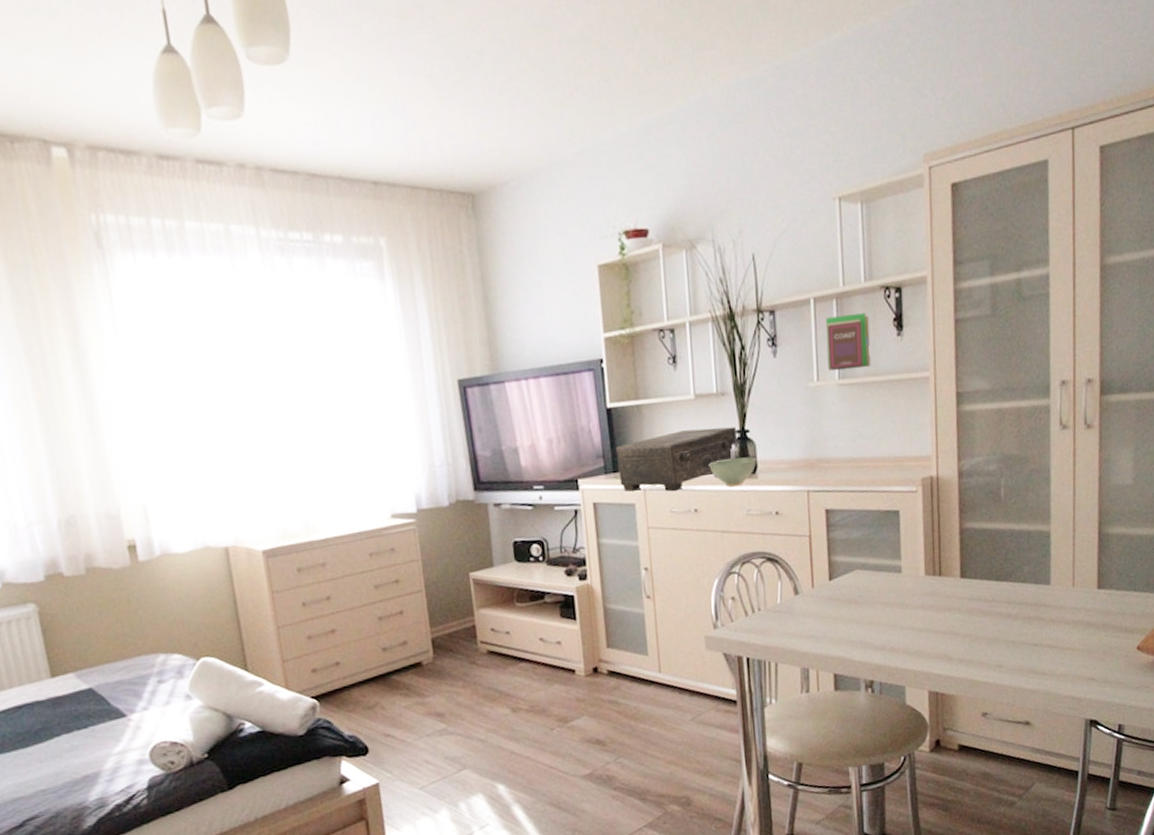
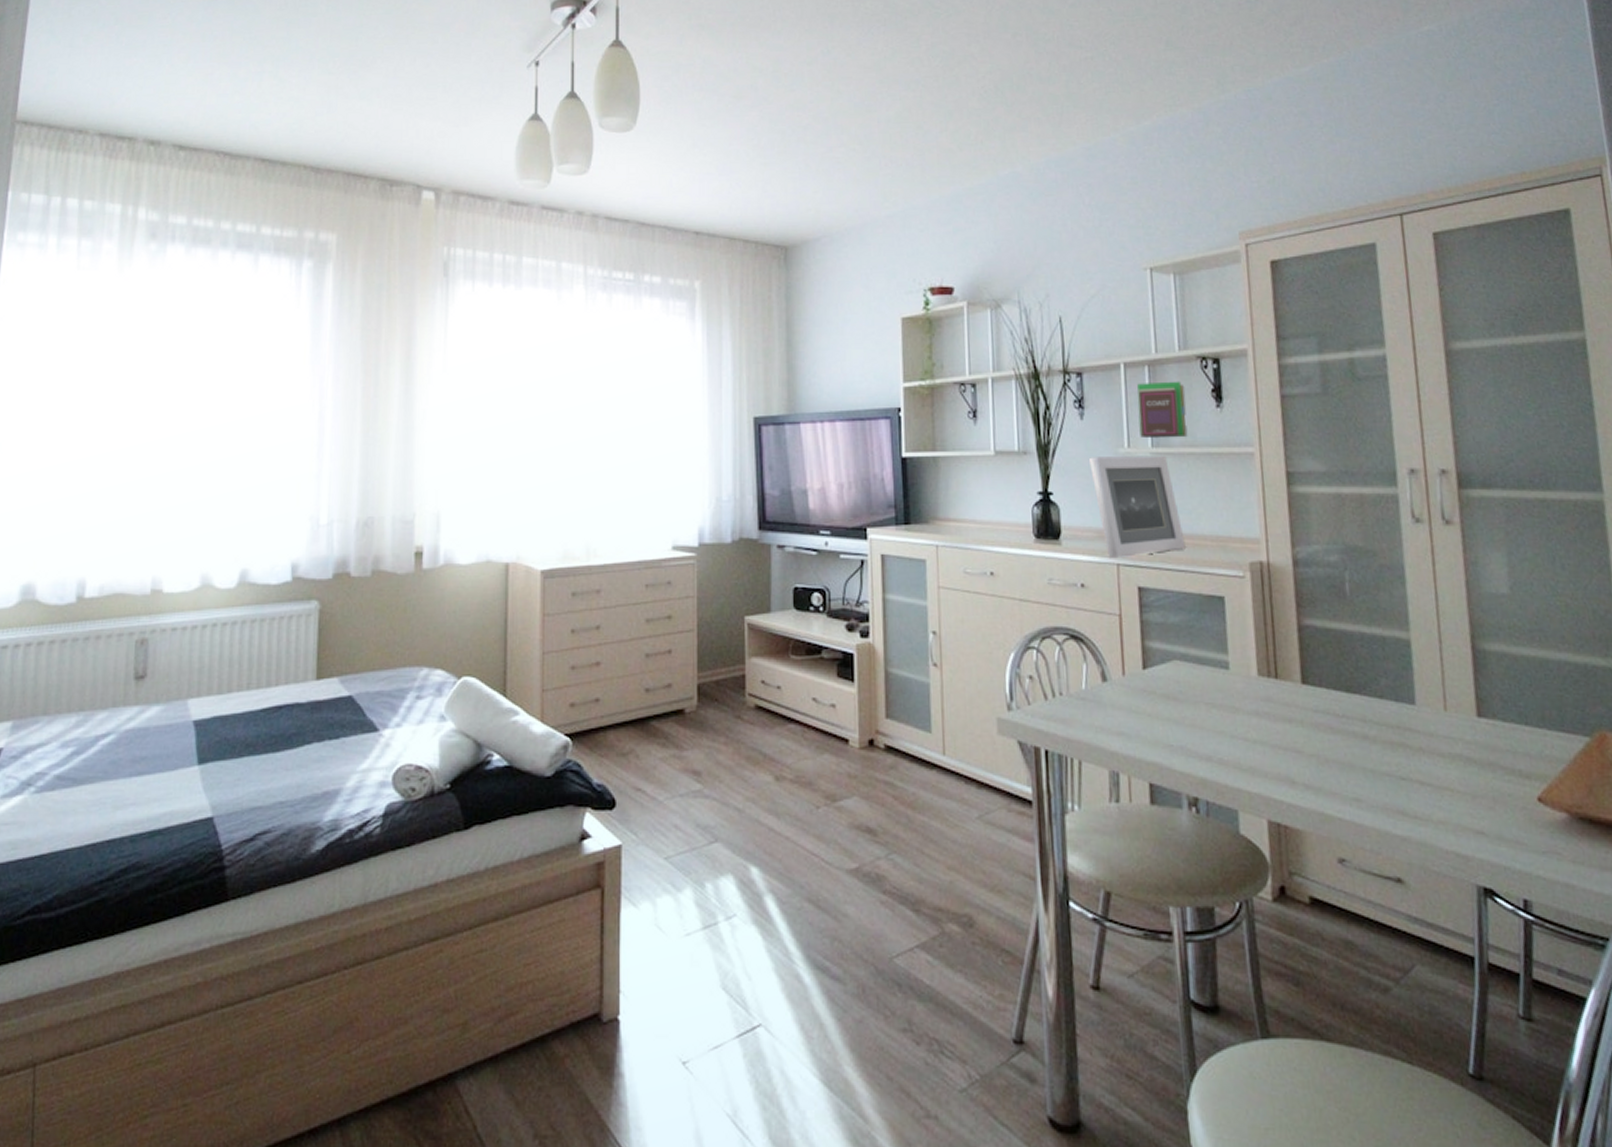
decorative box: present [616,426,739,492] -> none [909,487,1041,550]
bowl: present [709,457,757,487] -> none [1008,521,1061,551]
picture frame: none [782,386,867,487] -> present [1089,455,1186,559]

